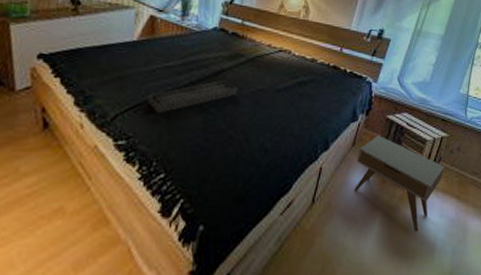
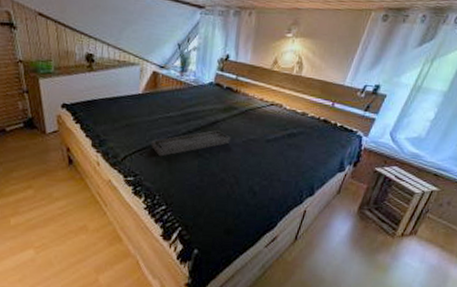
nightstand: present [354,135,445,232] -> none [336,185,432,273]

